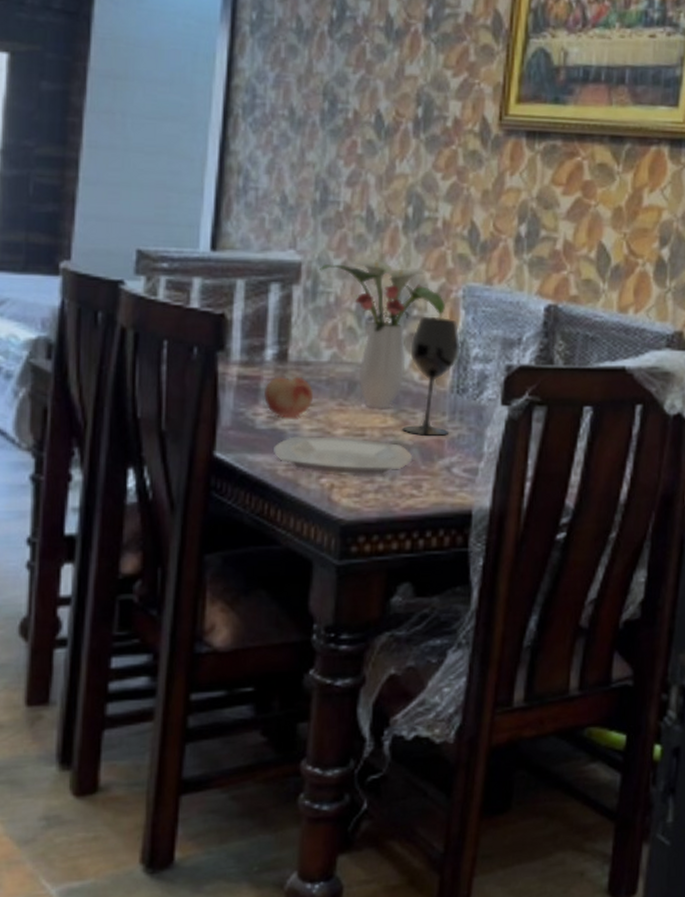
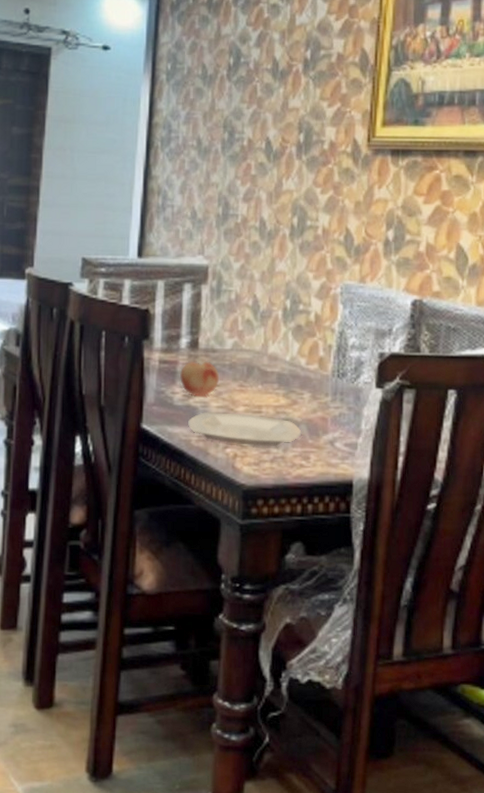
flower arrangement: present [319,260,445,408] -> none [223,263,326,389]
wineglass: present [402,317,460,436] -> none [292,311,339,414]

